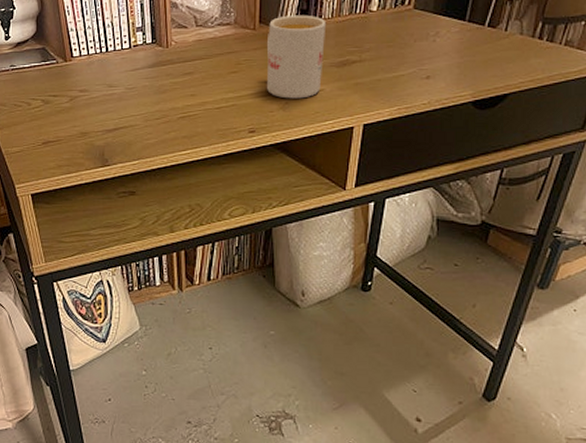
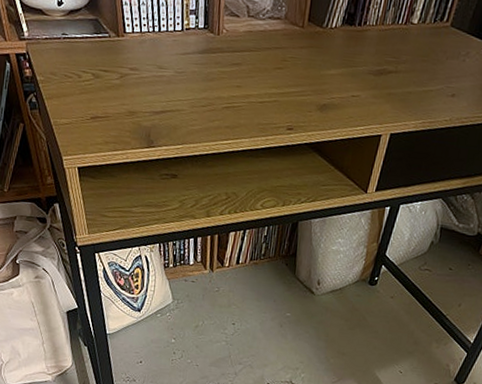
mug: present [266,15,327,99] -> none [308,17,370,102]

